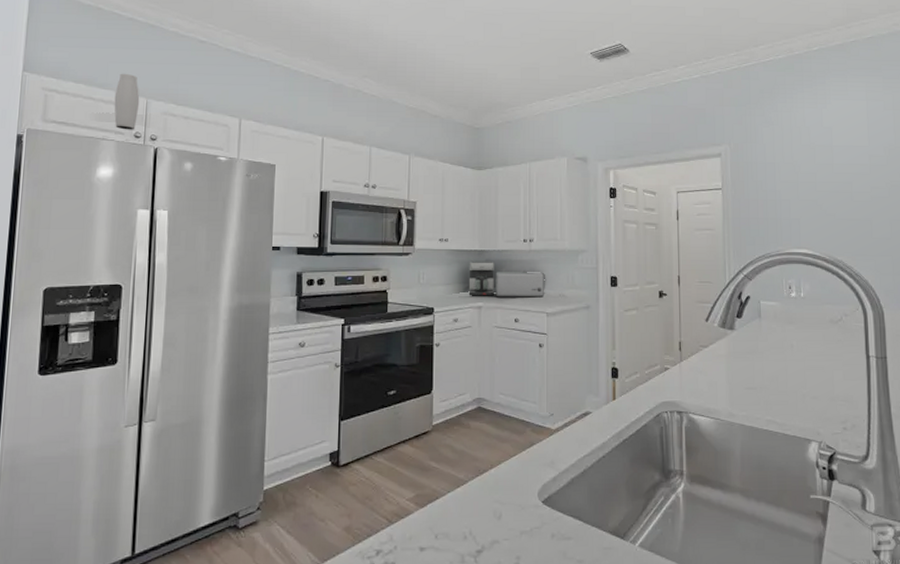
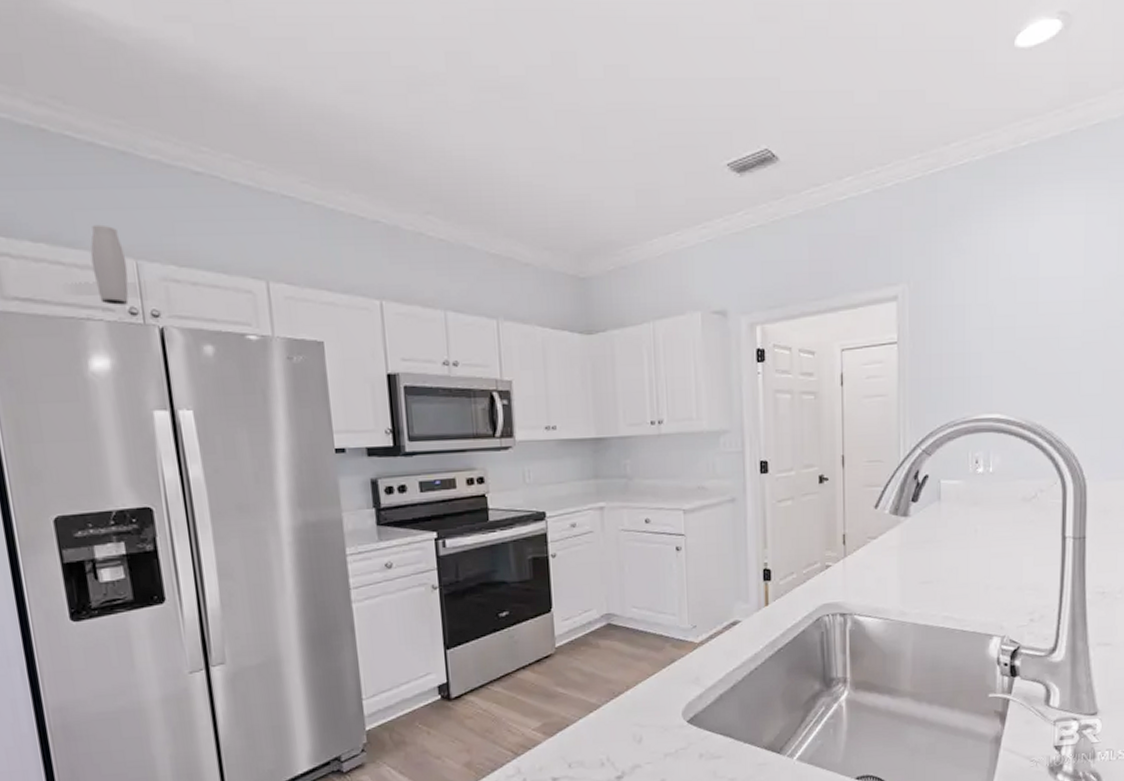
coffee maker: present [468,260,494,296] -> none [584,450,618,495]
toaster: present [495,272,545,299] -> none [618,461,680,496]

